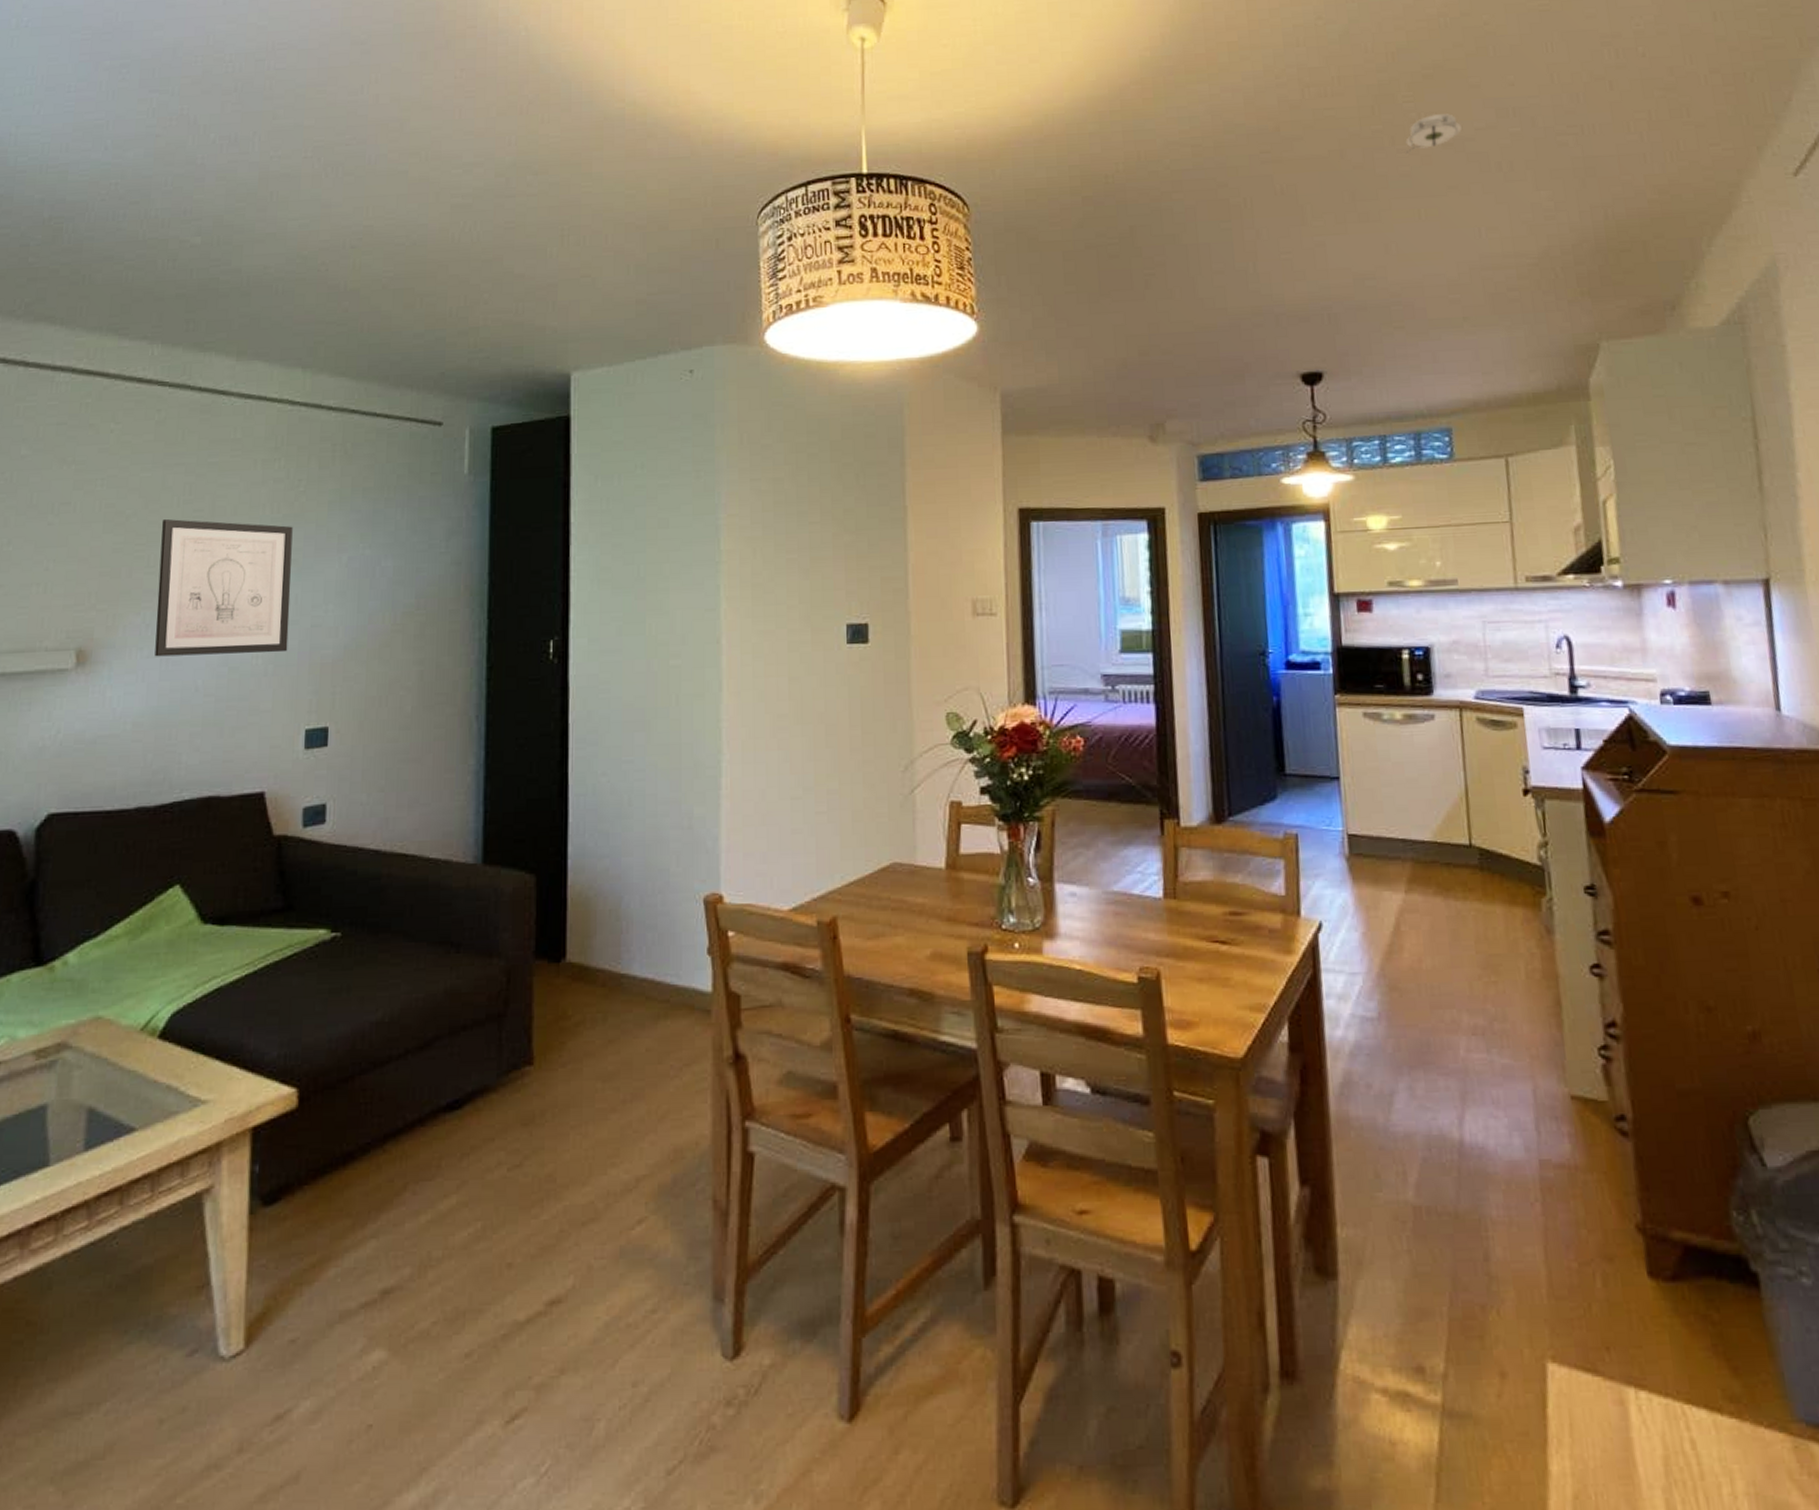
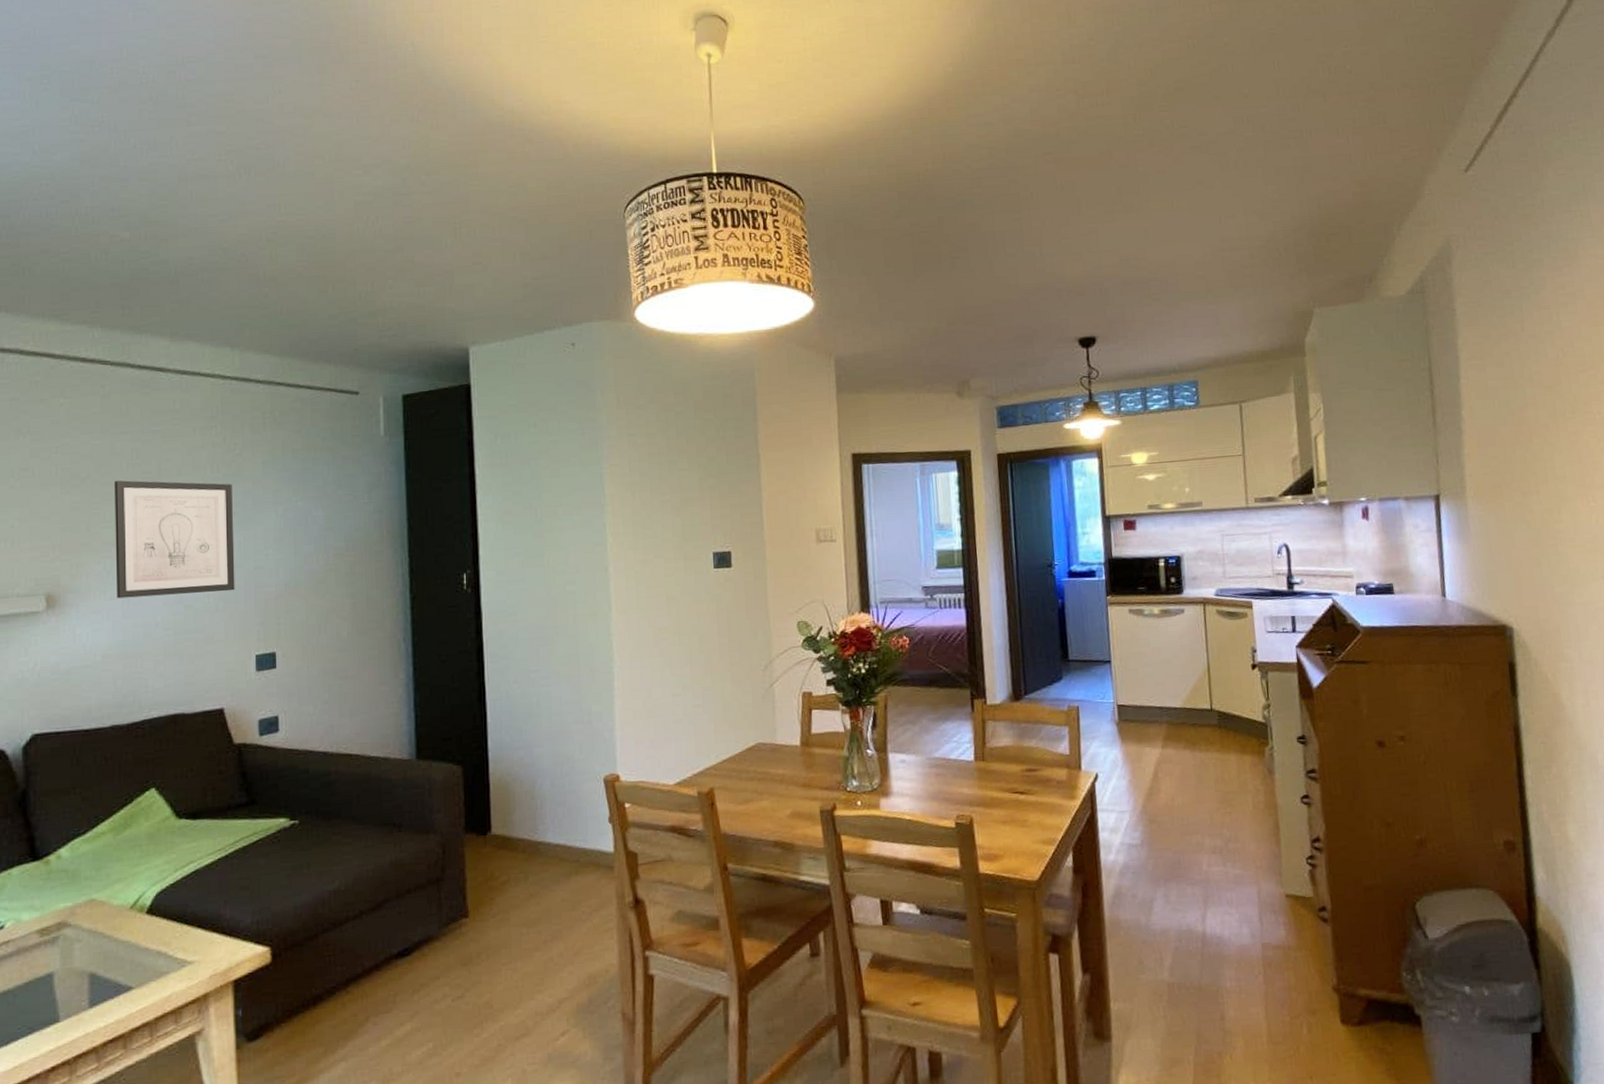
smoke detector: present [1405,114,1462,153] -> none [1161,121,1206,154]

